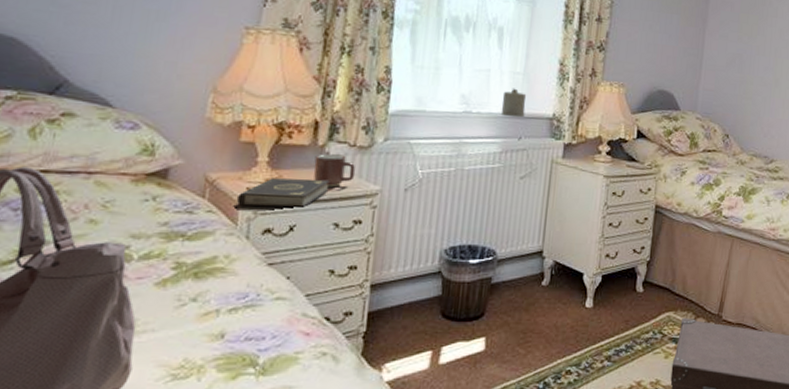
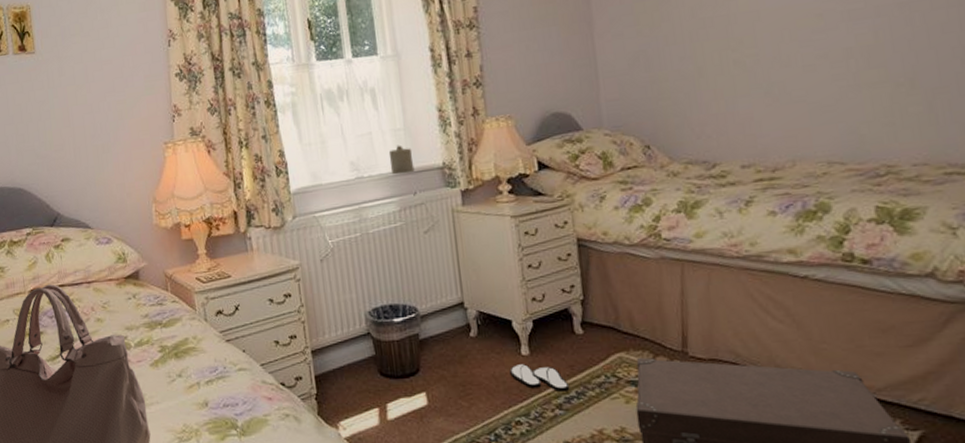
book: present [237,178,330,209] -> none [191,261,258,294]
mug: present [313,154,355,188] -> none [241,237,275,268]
slippers: none [571,316,621,343] -> present [510,364,570,390]

